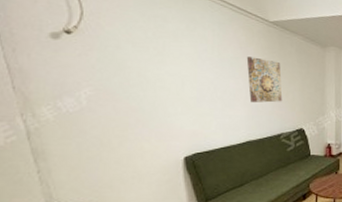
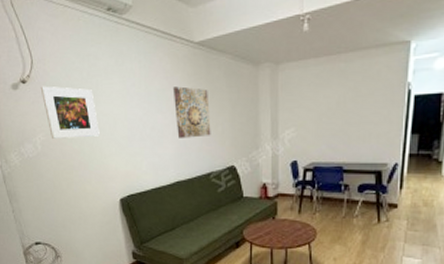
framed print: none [91,39,164,96] -> present [40,86,100,139]

